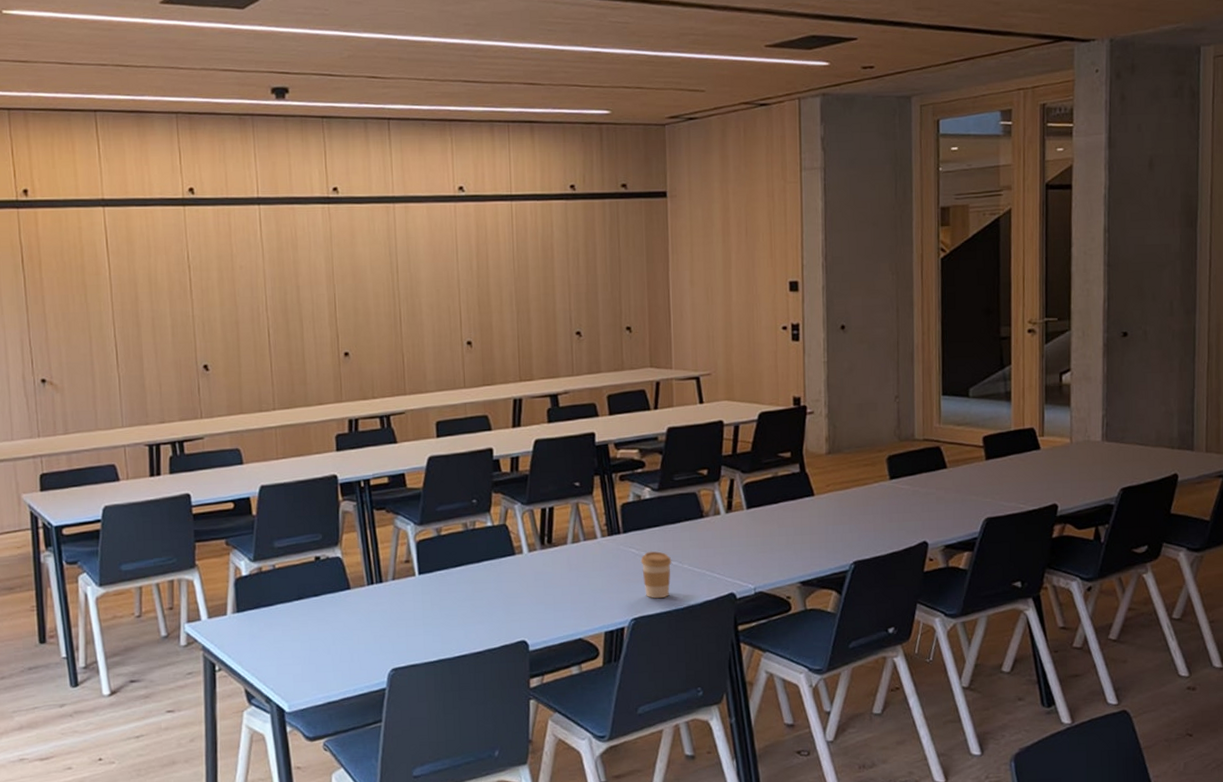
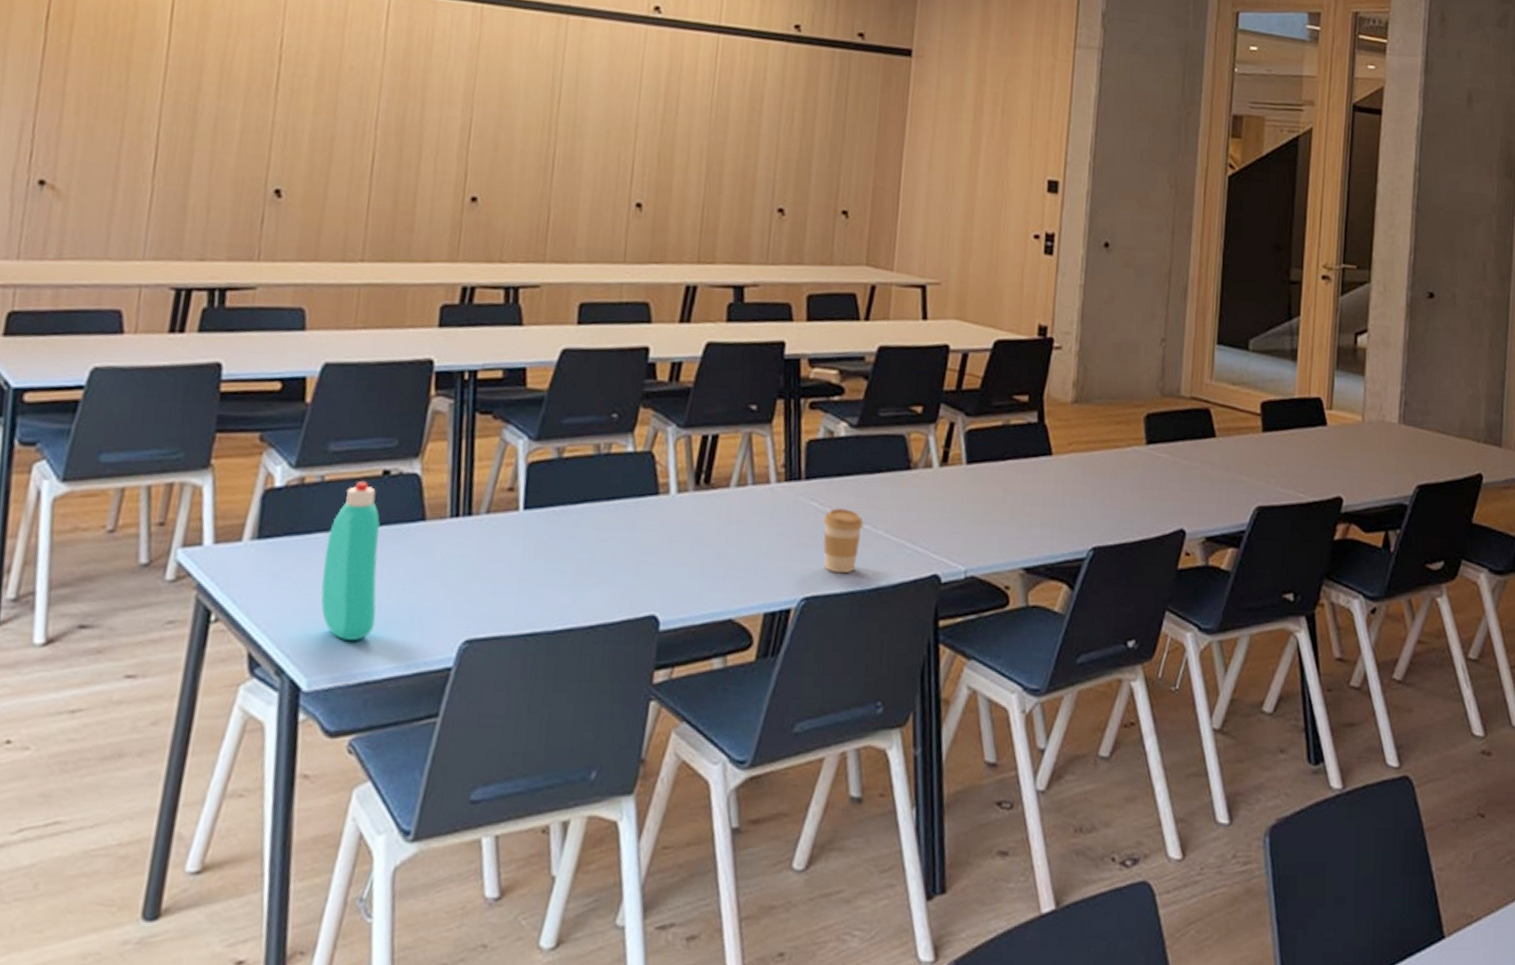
bottle: none [284,566,328,676] -> present [320,481,380,640]

